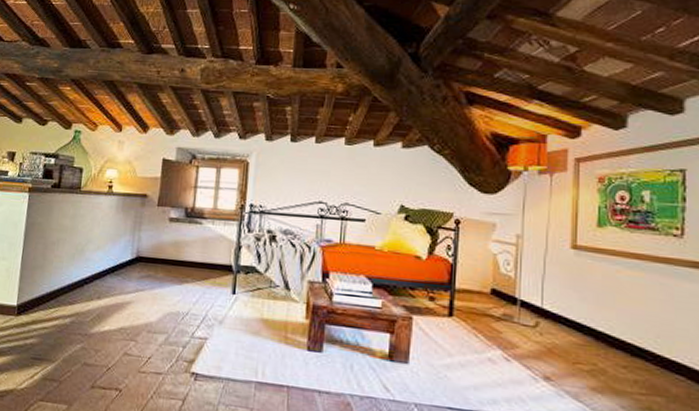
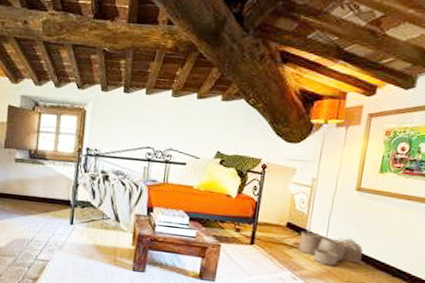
woven basket: none [508,296,589,343] -> present [298,229,363,266]

